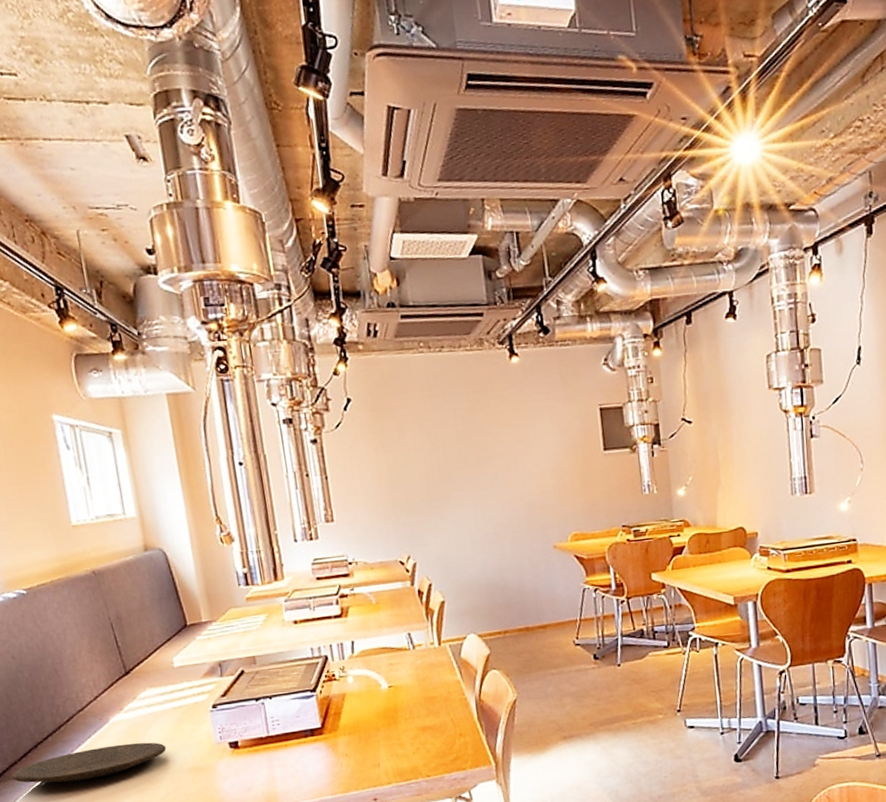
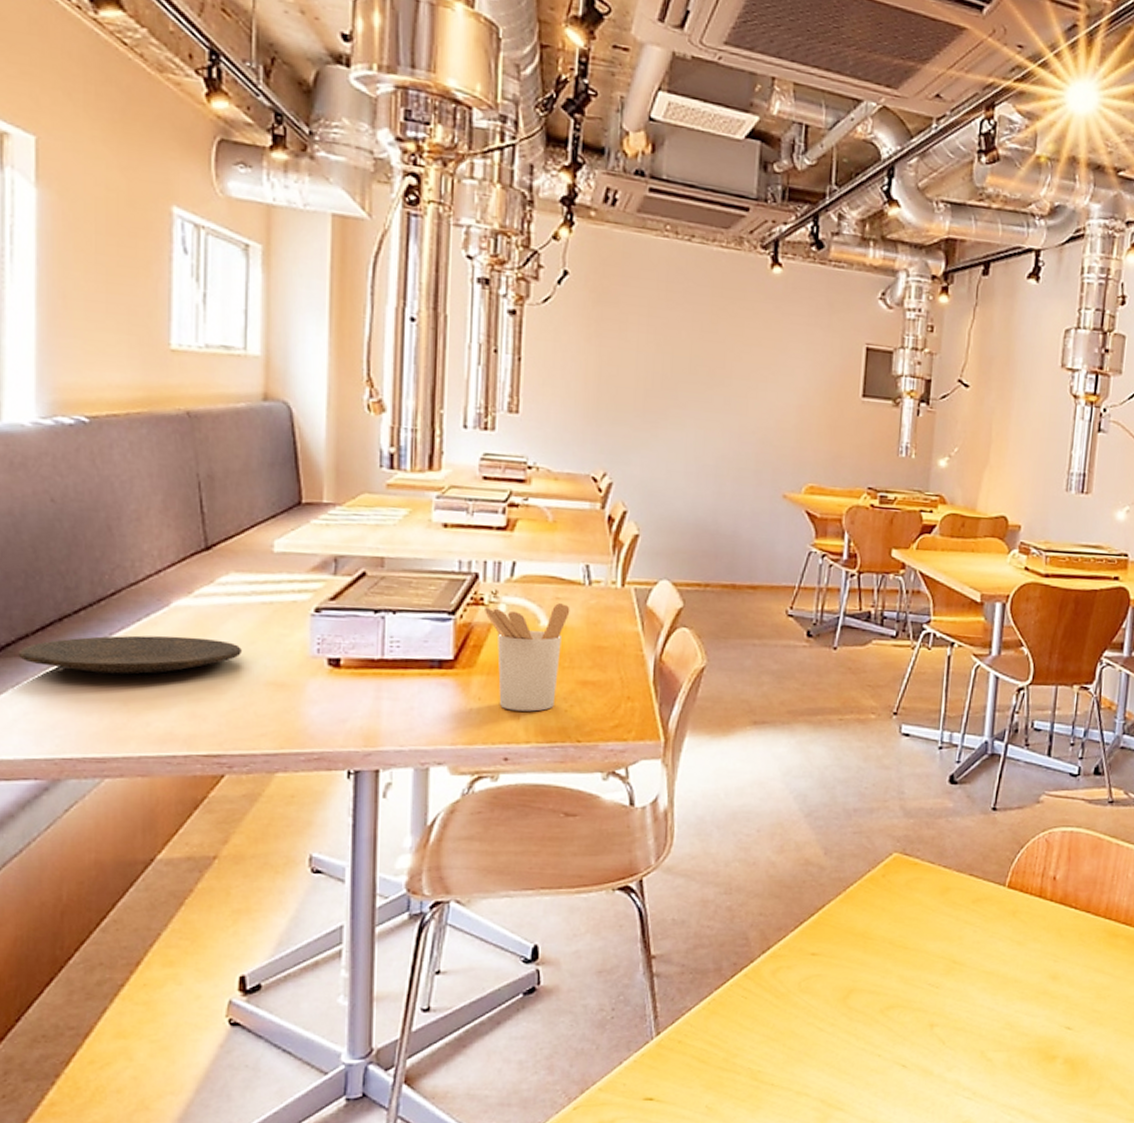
utensil holder: none [337,668,404,760] -> present [485,603,570,712]

